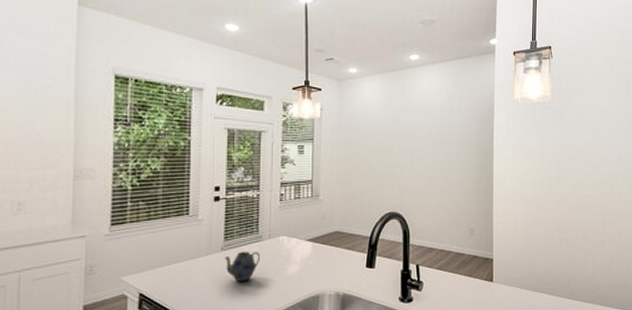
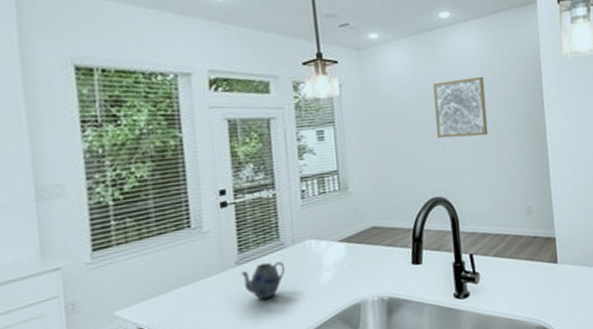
wall art: none [399,112,443,163] -> present [433,76,488,139]

